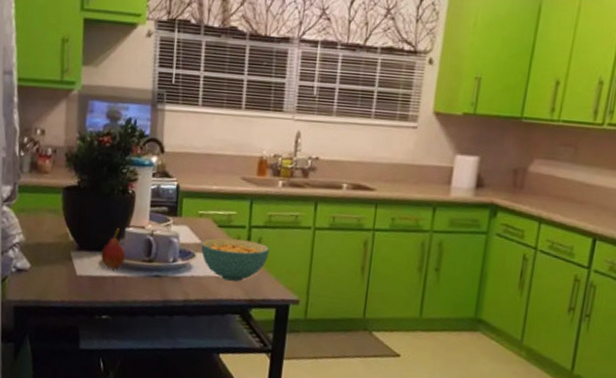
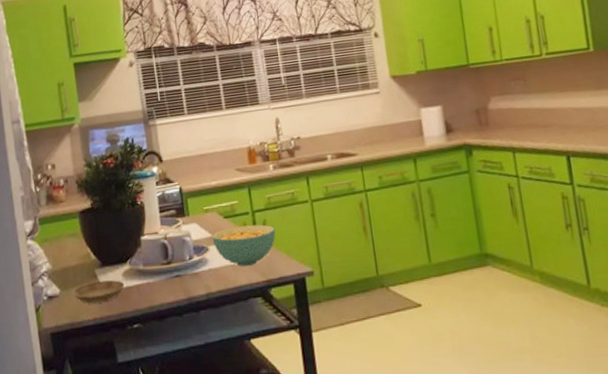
saucer: none [44,264,100,287] -> present [73,280,125,304]
fruit: present [101,228,126,269] -> none [123,238,146,278]

